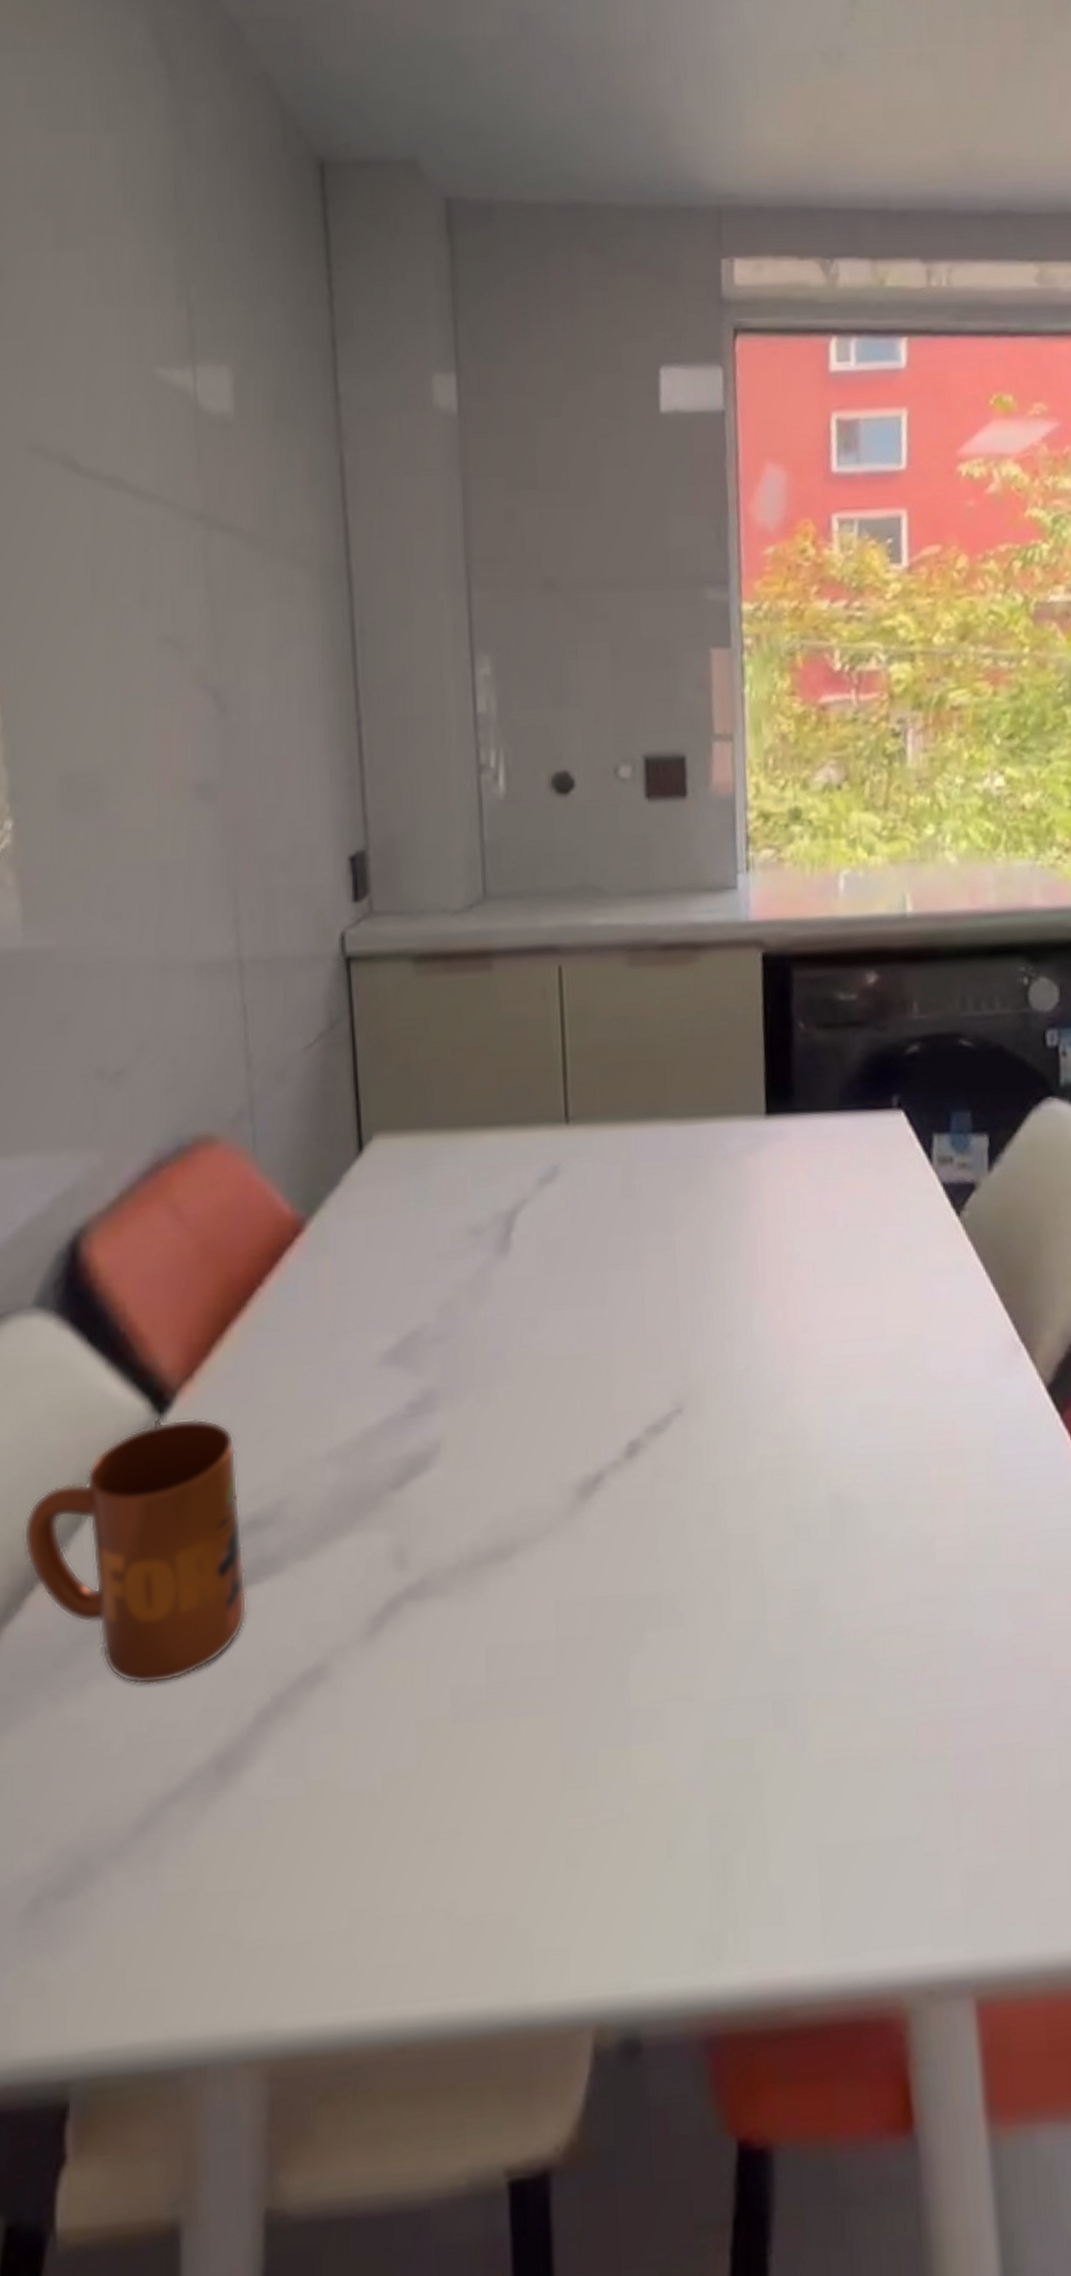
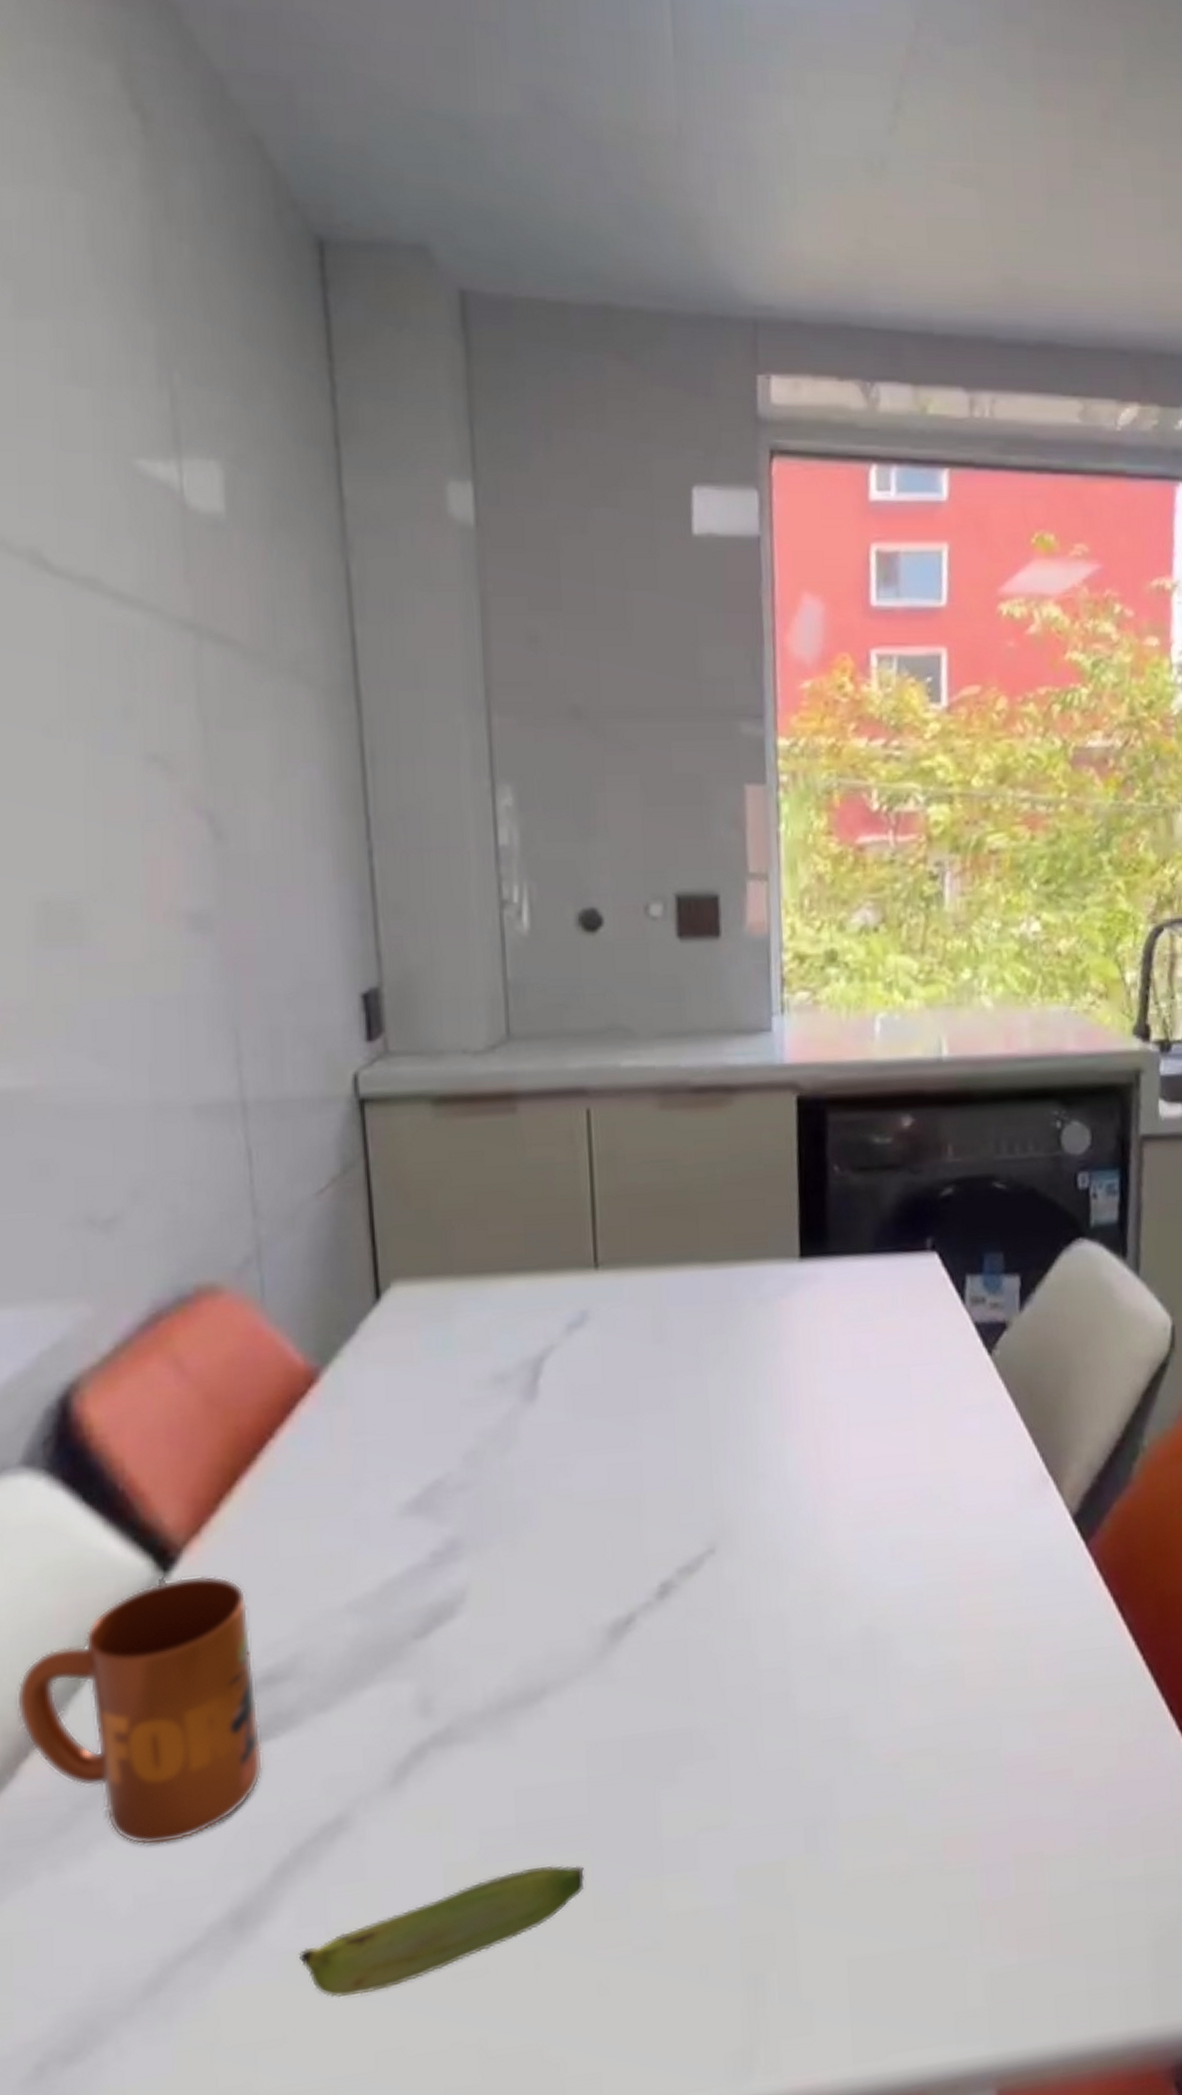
banana: none [278,1728,553,1852] -> present [299,1865,585,1998]

